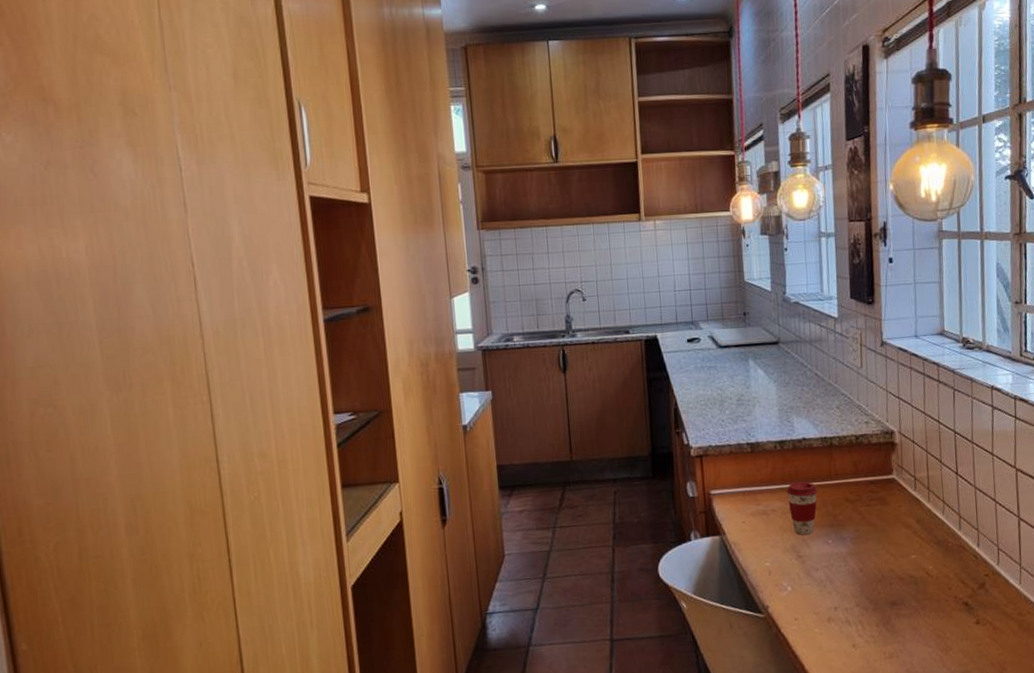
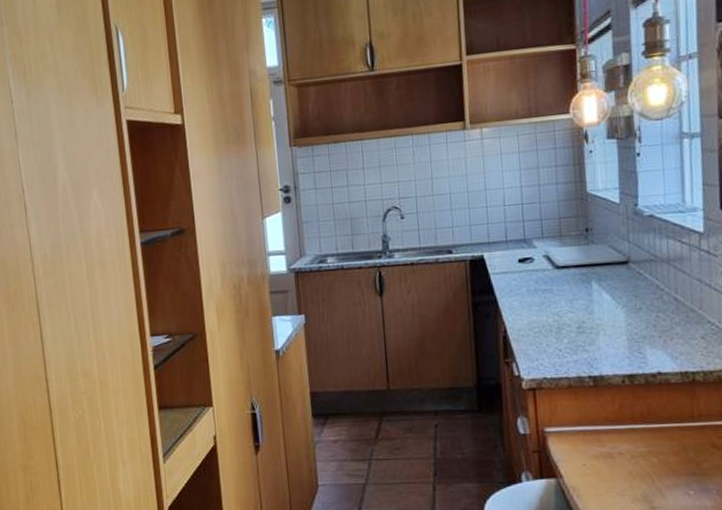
coffee cup: present [786,481,818,536] -> none [636,421,677,484]

